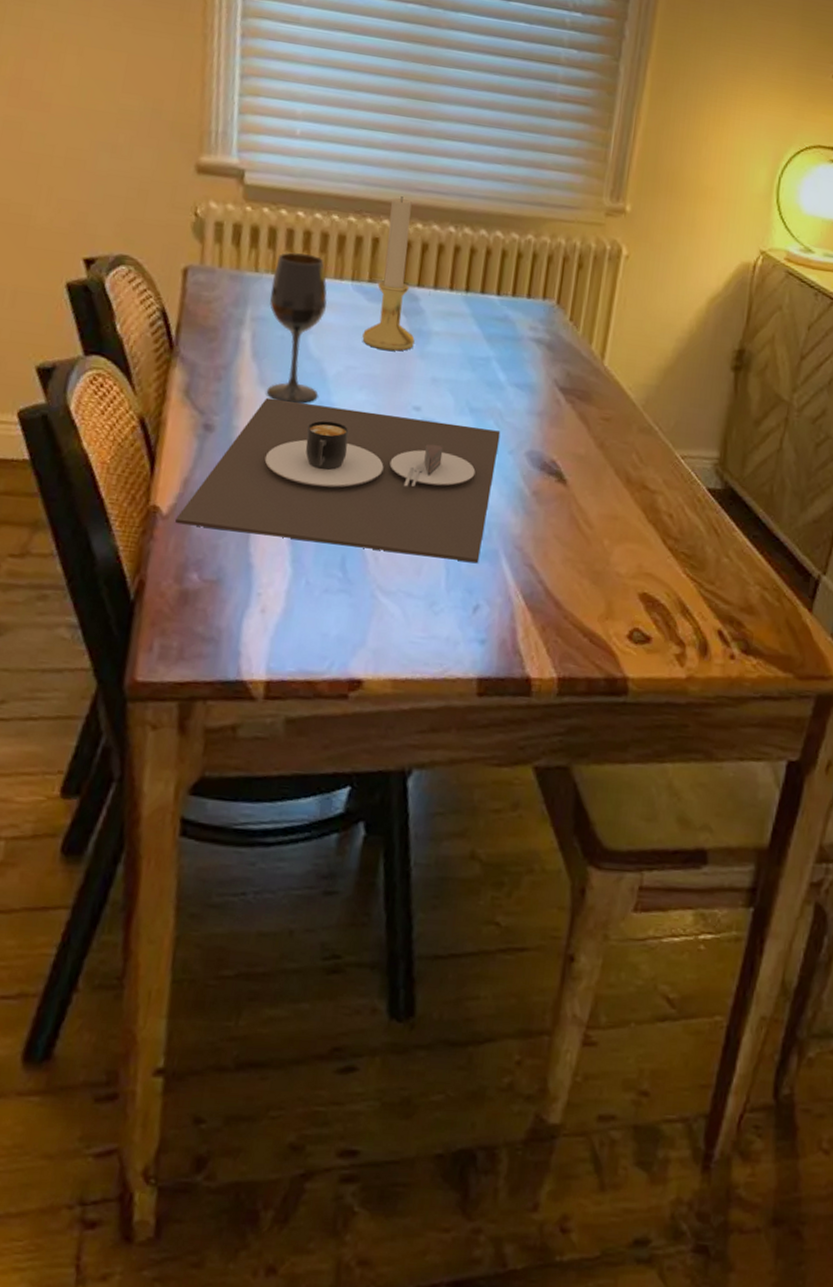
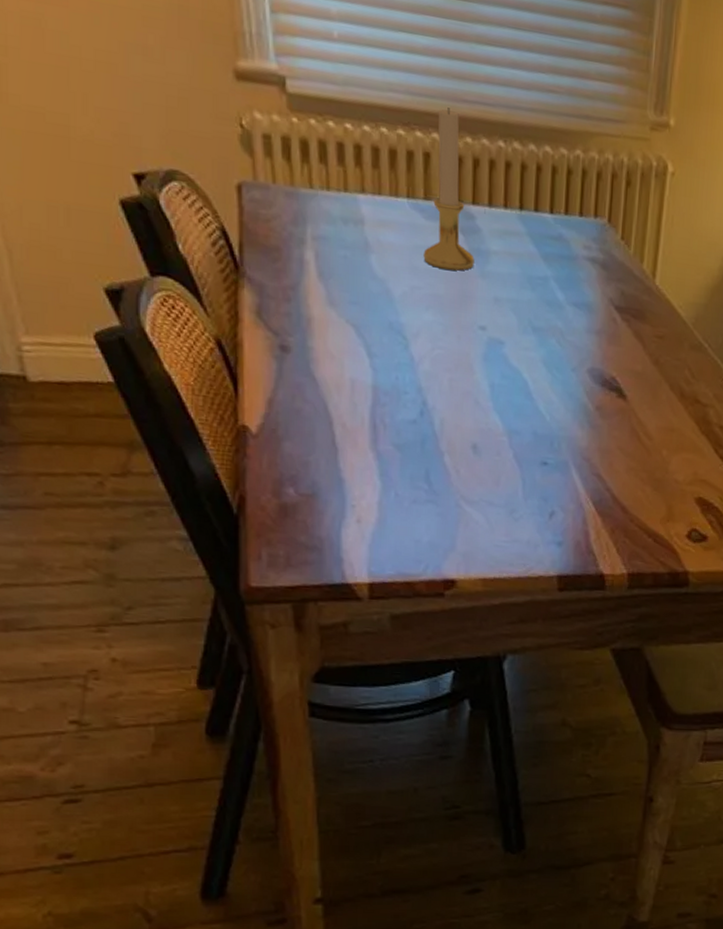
place setting: present [175,398,501,562] -> none [266,318,563,473]
wine glass: present [266,252,328,403] -> none [328,167,387,324]

